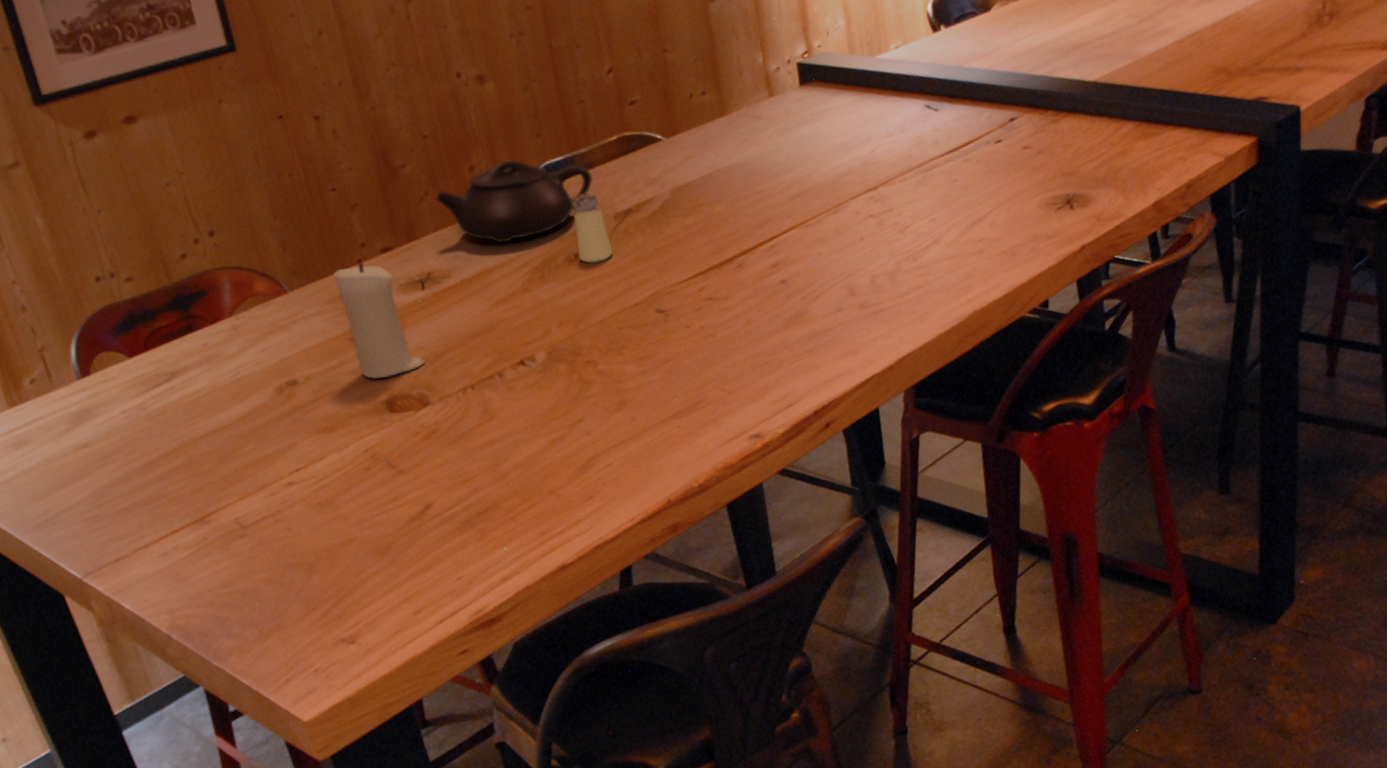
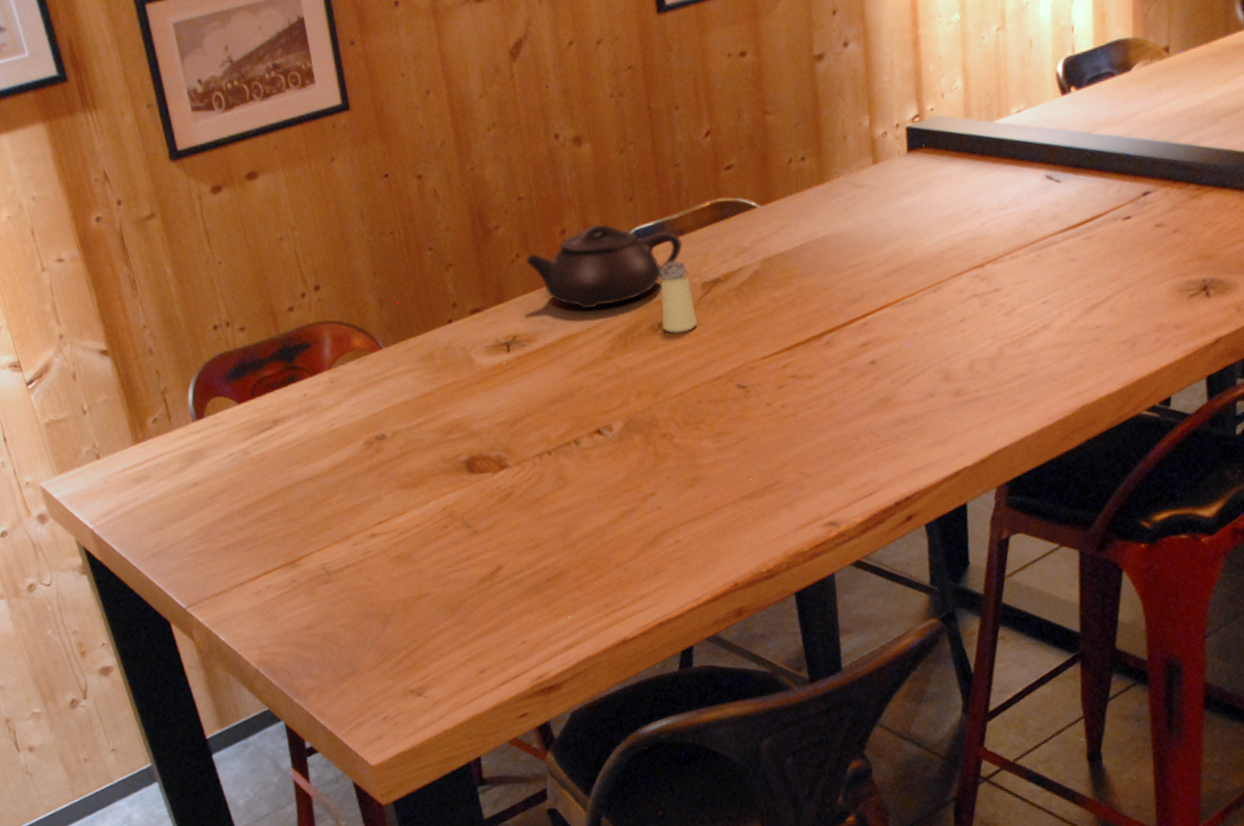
candle: present [333,262,425,379] -> none [425,322,505,438]

